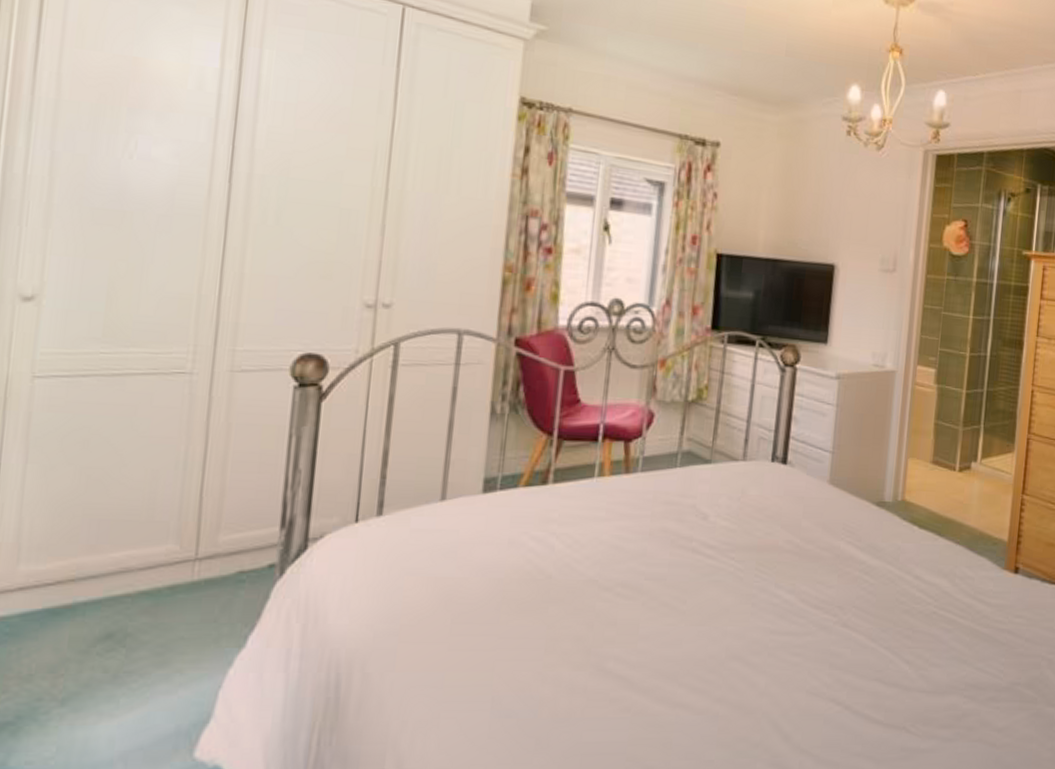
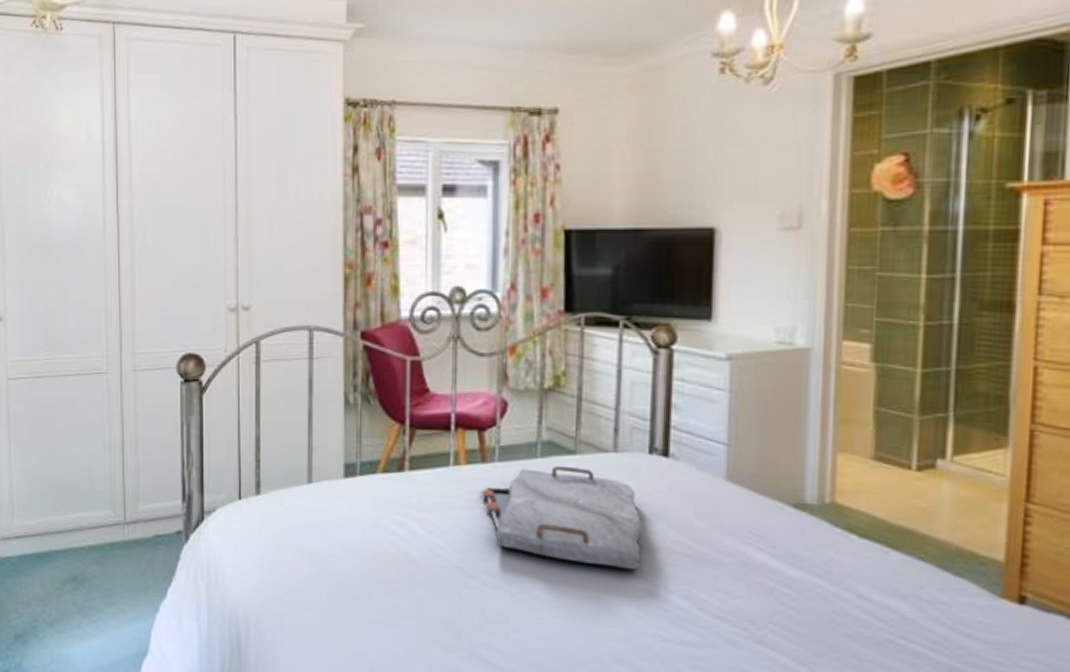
serving tray: none [622,474,762,570] -> present [481,465,643,571]

